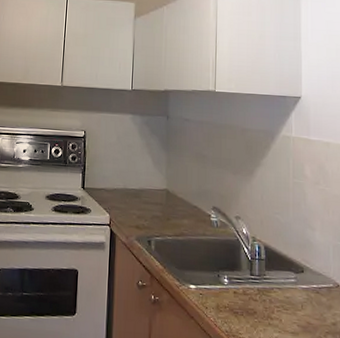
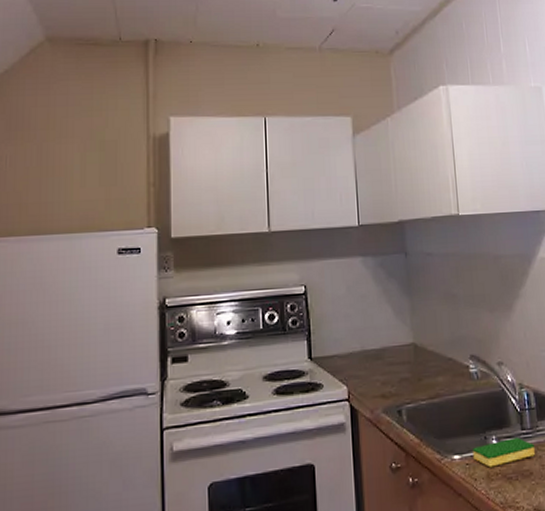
dish sponge: none [207,280,260,301] -> present [473,437,535,468]

